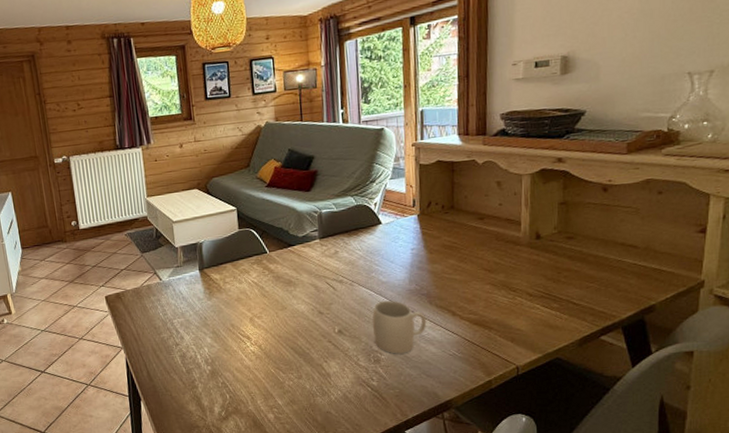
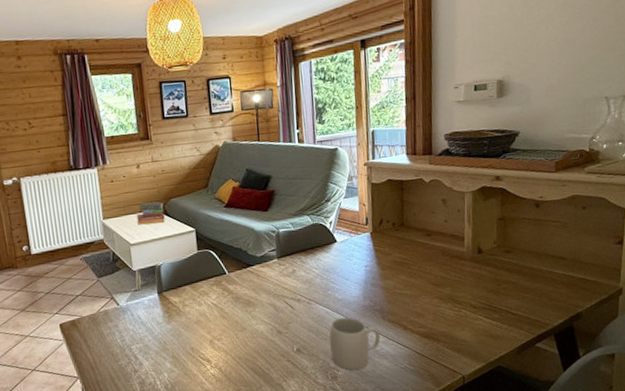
books: none [179,180,207,203] -> present [136,201,165,225]

